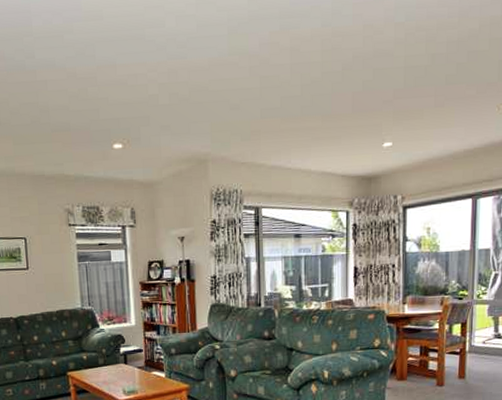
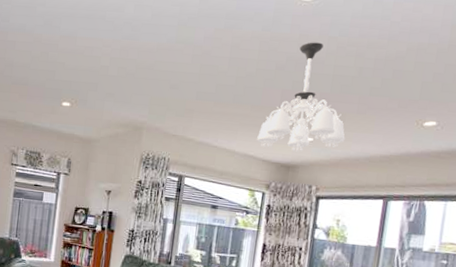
chandelier: none [333,31,426,161] -> present [257,42,345,152]

